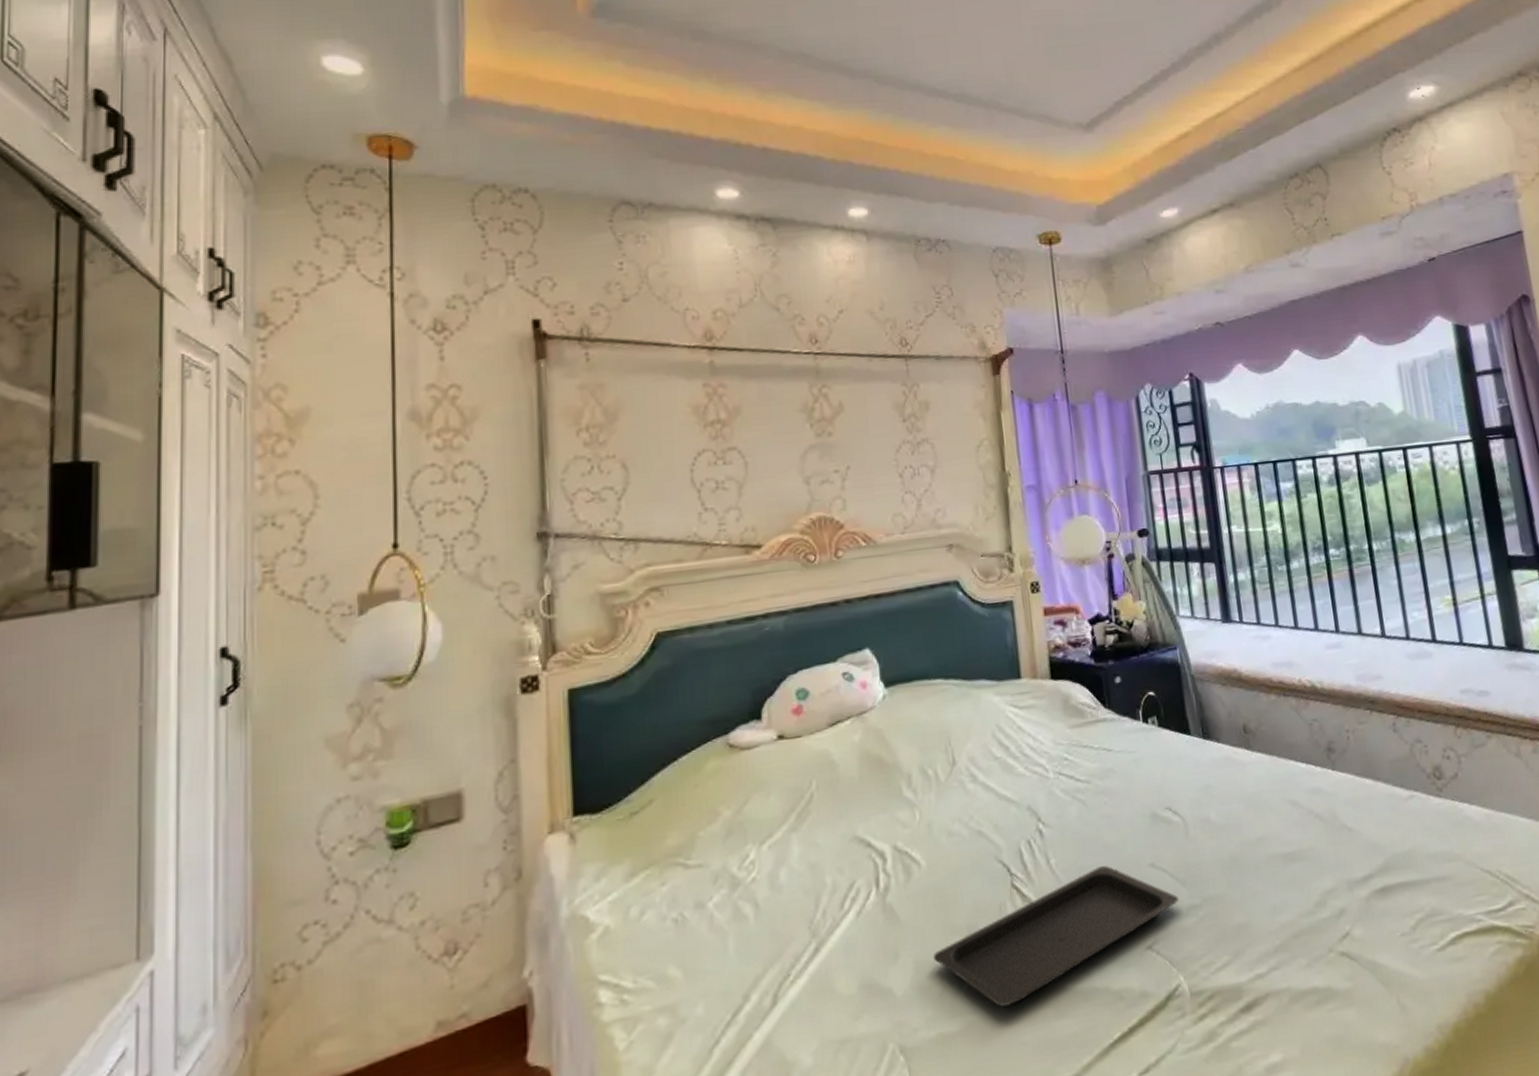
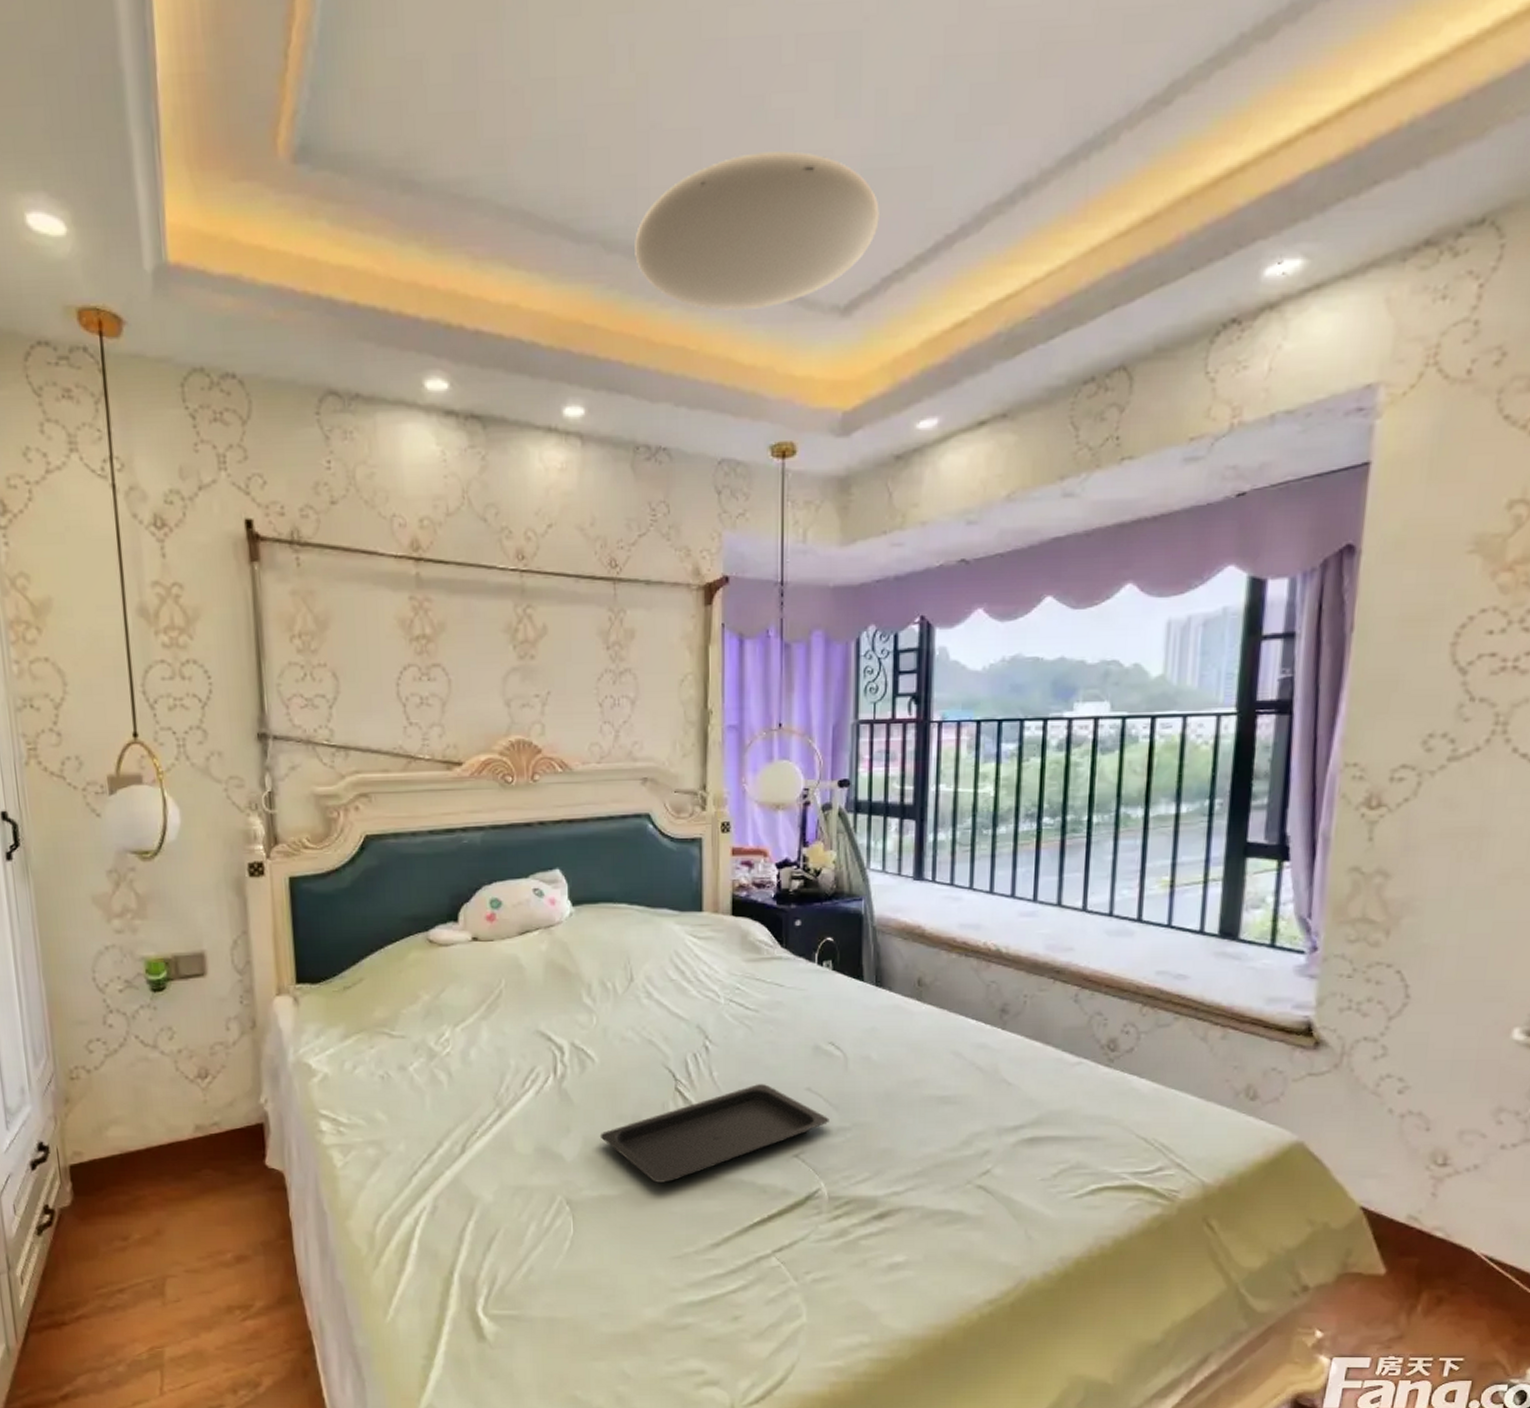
ceiling light: none [903,10,1106,129] -> present [635,151,879,311]

